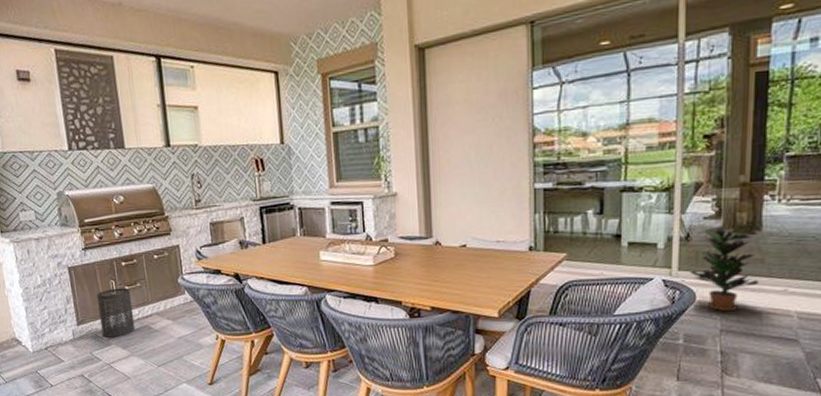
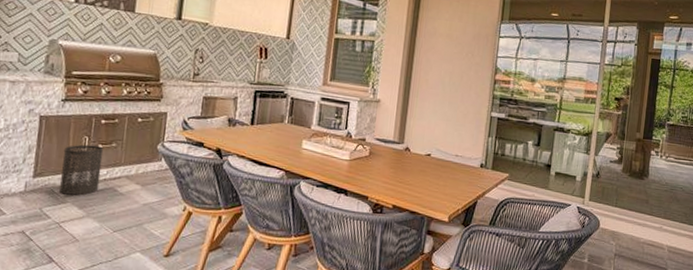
potted plant: present [690,227,759,312] -> none [597,170,644,240]

